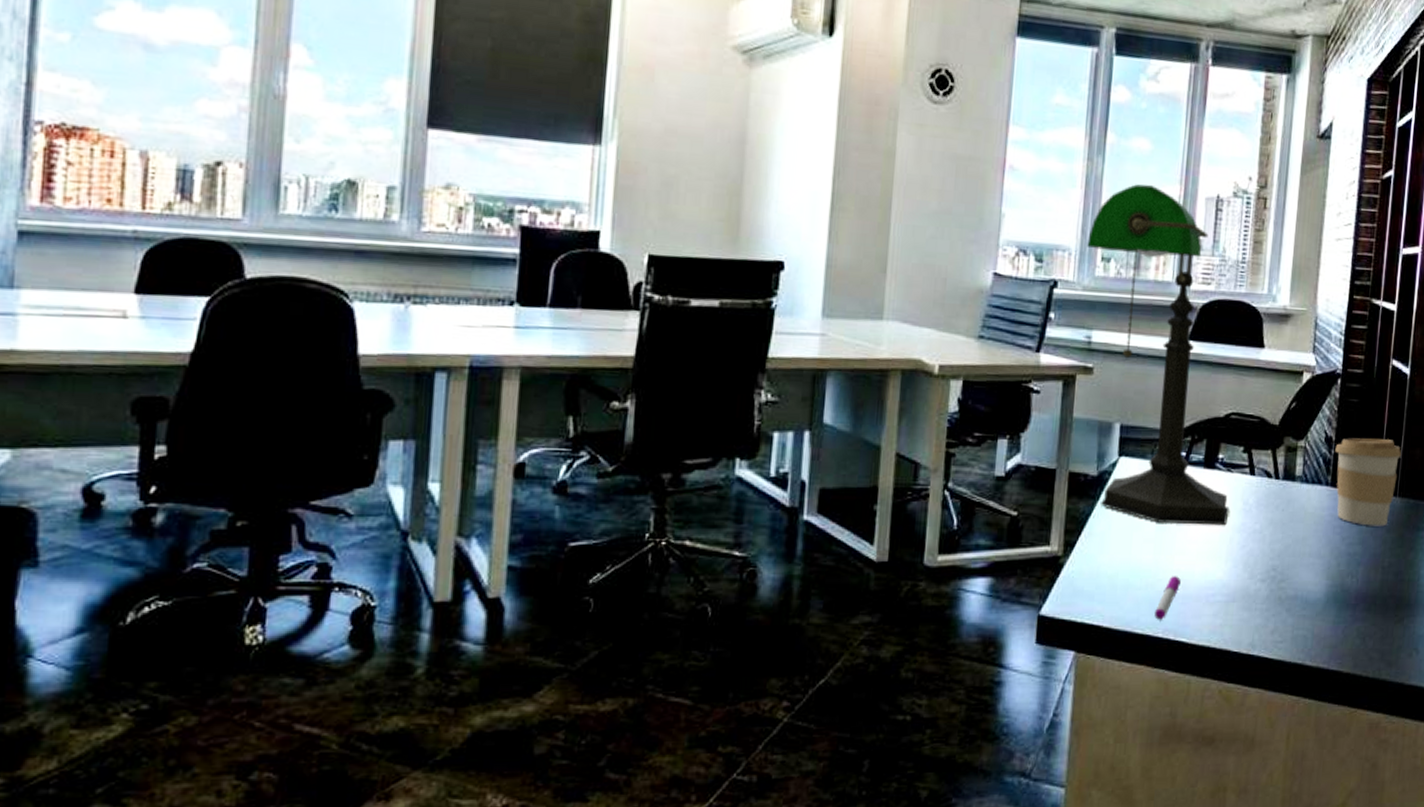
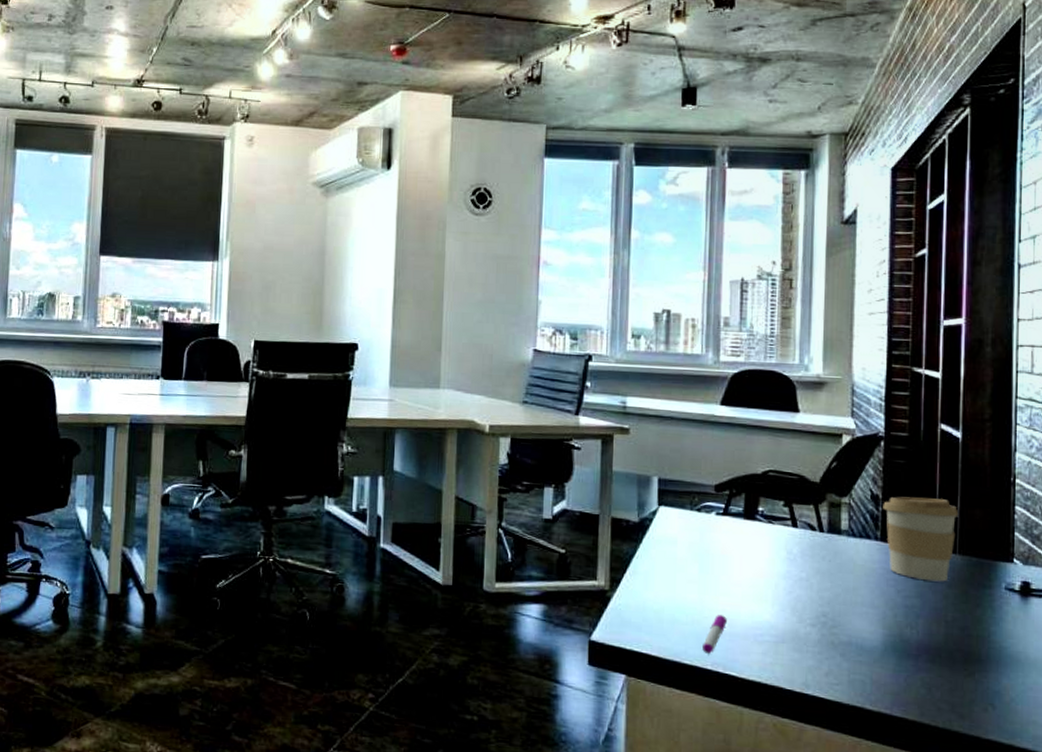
desk lamp: present [1087,184,1229,526] -> none [618,271,773,572]

